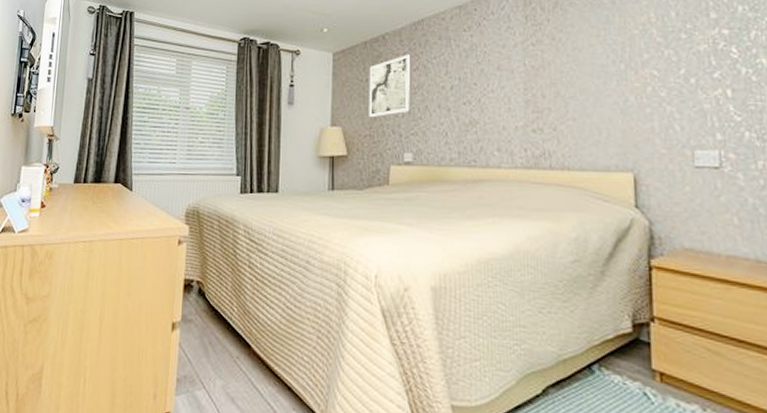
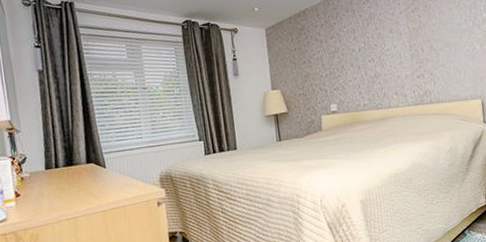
wall art: present [369,54,413,118] -> none [296,25,332,80]

